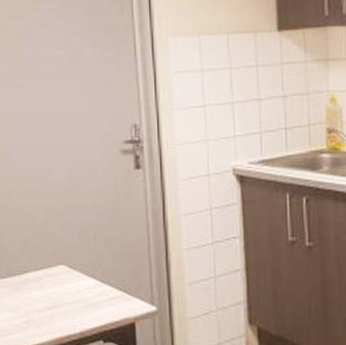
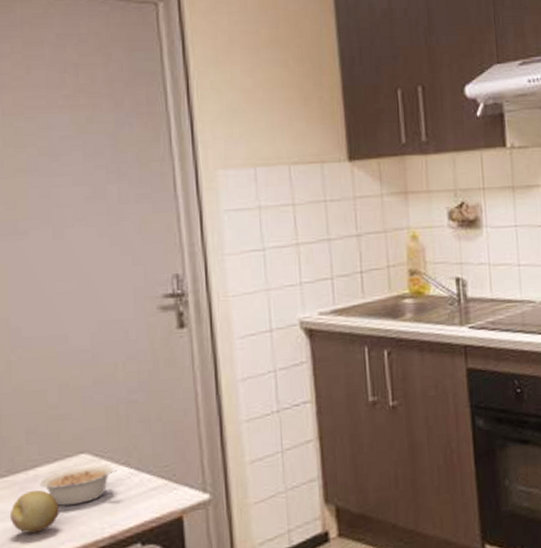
fruit: none [8,290,43,324] -> present [9,490,59,534]
legume: none [30,275,86,305] -> present [40,465,116,506]

